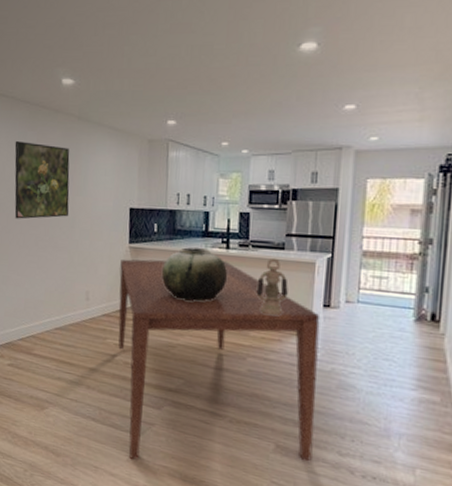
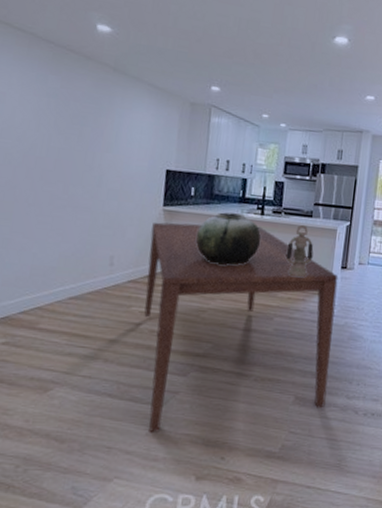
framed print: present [14,141,70,219] -> none [24,84,101,175]

